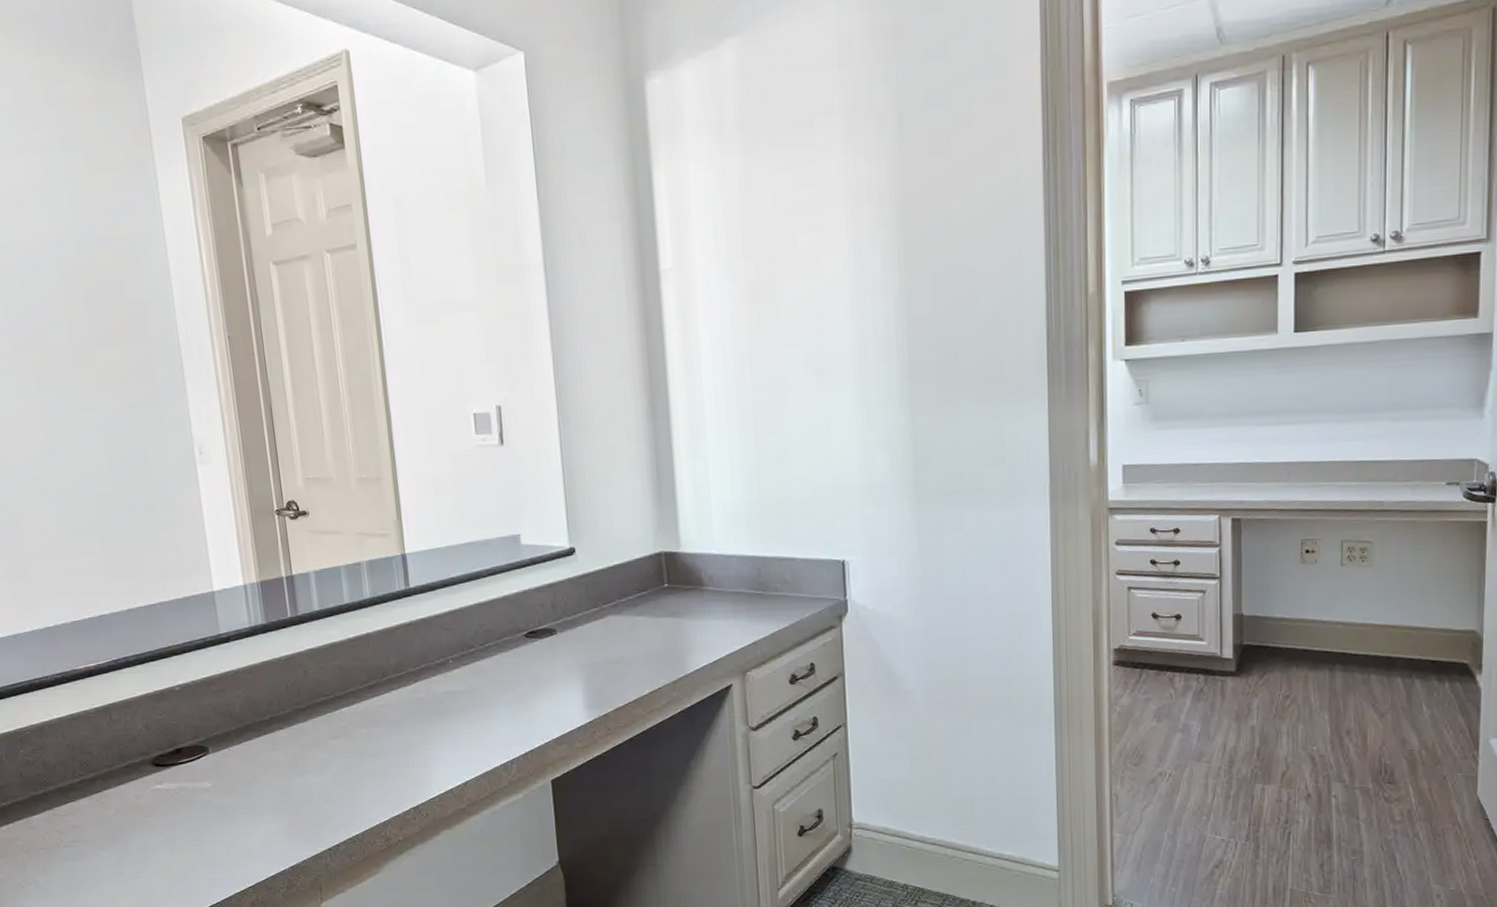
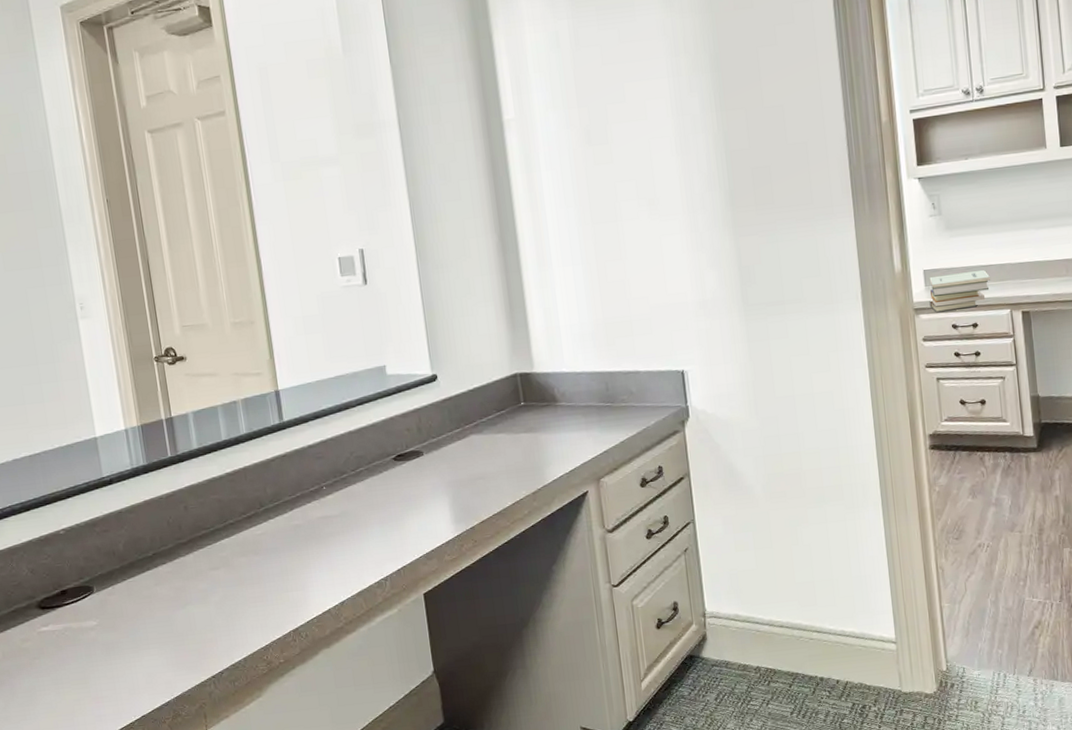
books: none [1126,469,1200,514] -> present [929,270,991,313]

